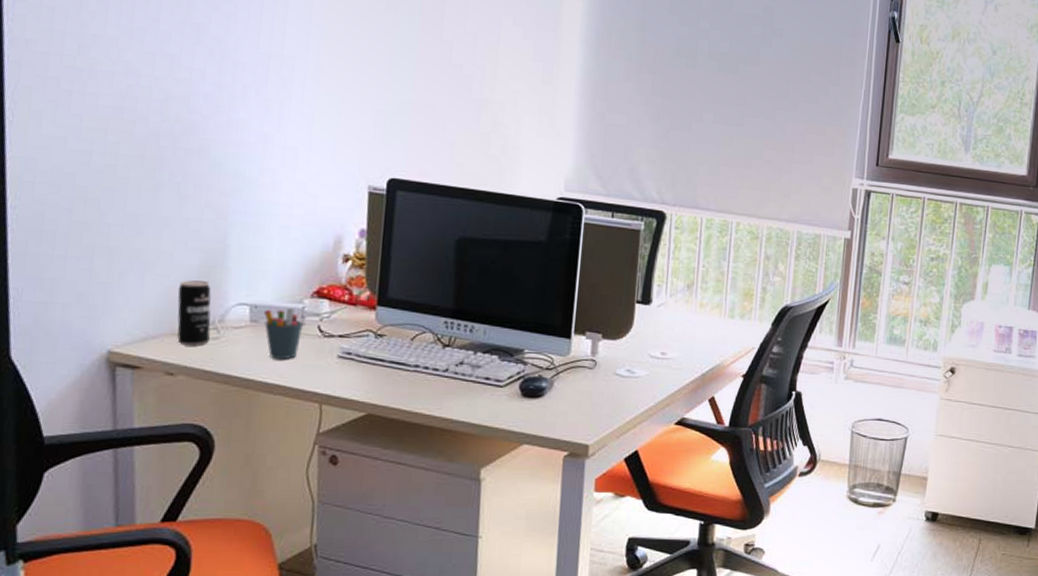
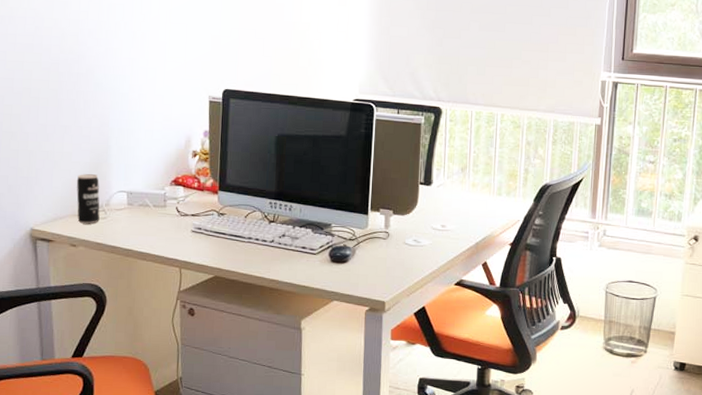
pen holder: present [263,307,303,360] -> none [136,193,165,234]

